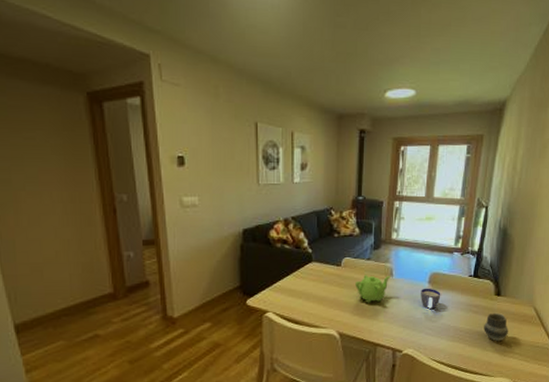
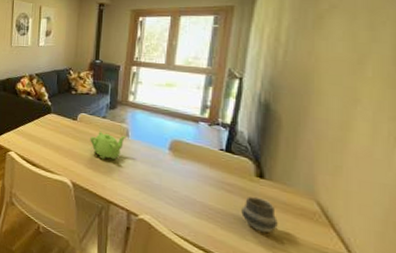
cup: present [421,288,441,309] -> none [160,154,184,178]

